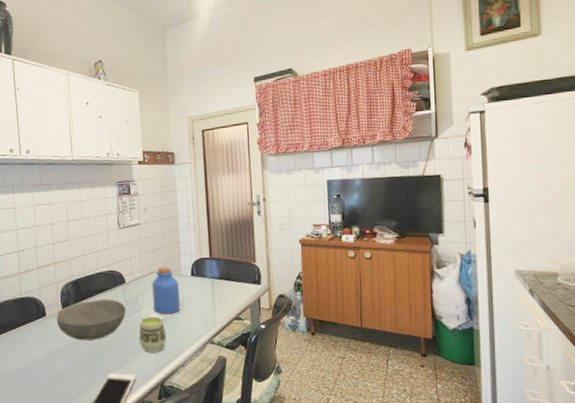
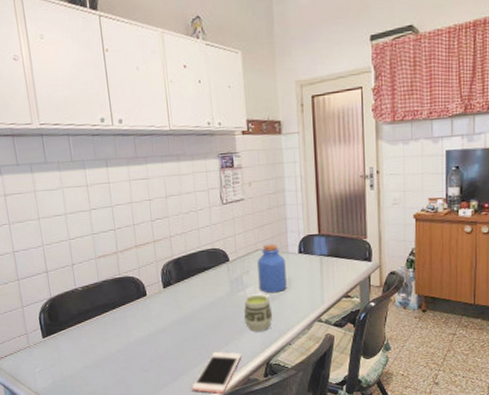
bowl: present [56,299,127,341] -> none [157,278,231,320]

